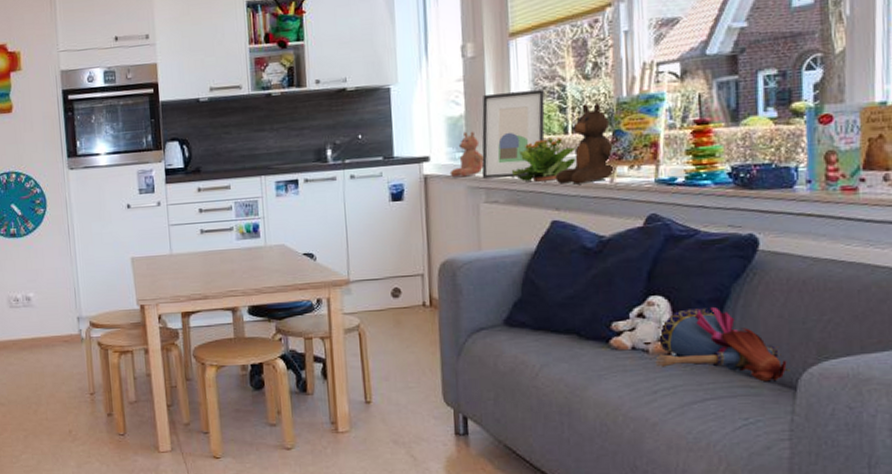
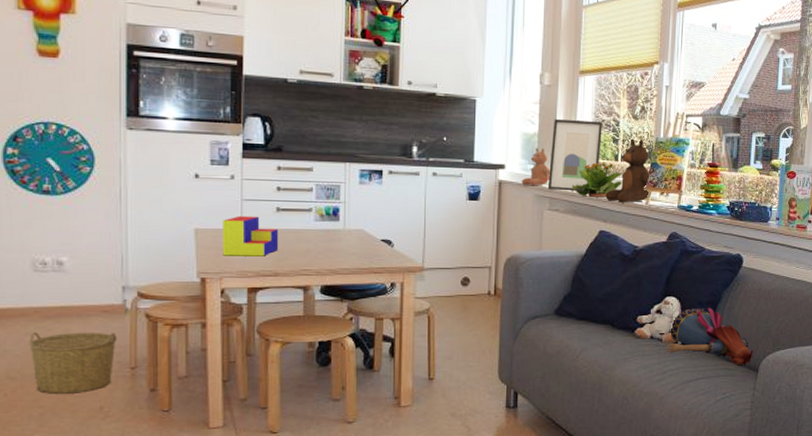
basket: none [11,360,77,418] -> present [29,332,117,394]
toy blocks: none [154,240,206,282] -> present [222,215,279,257]

